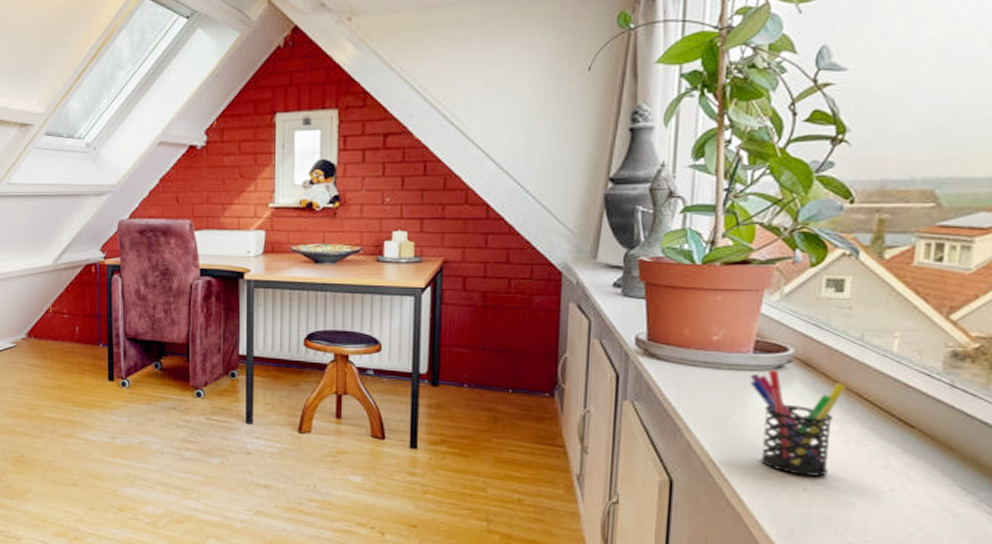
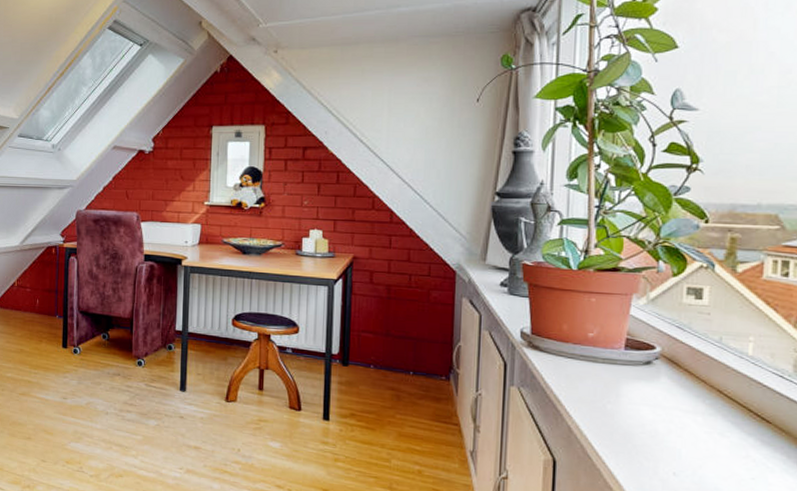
pen holder: present [749,370,847,476] -> none [622,365,708,463]

